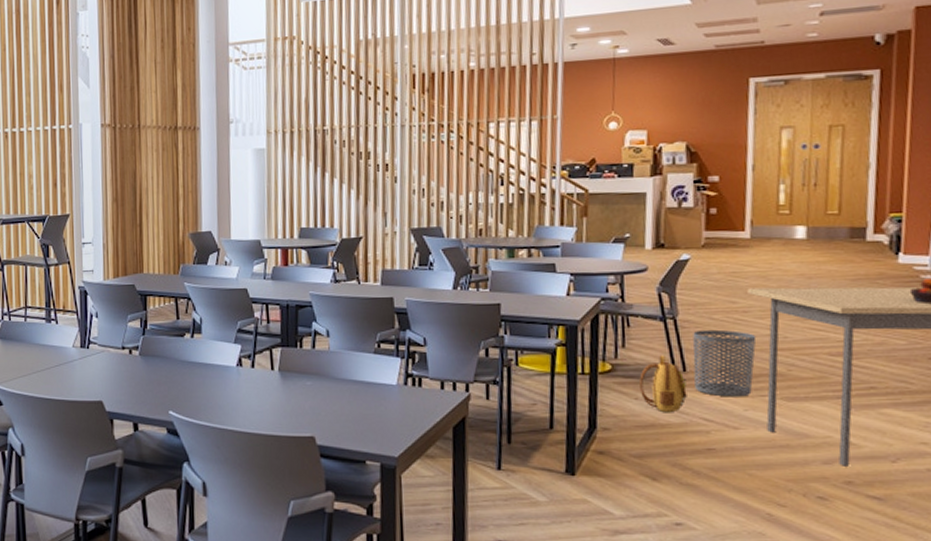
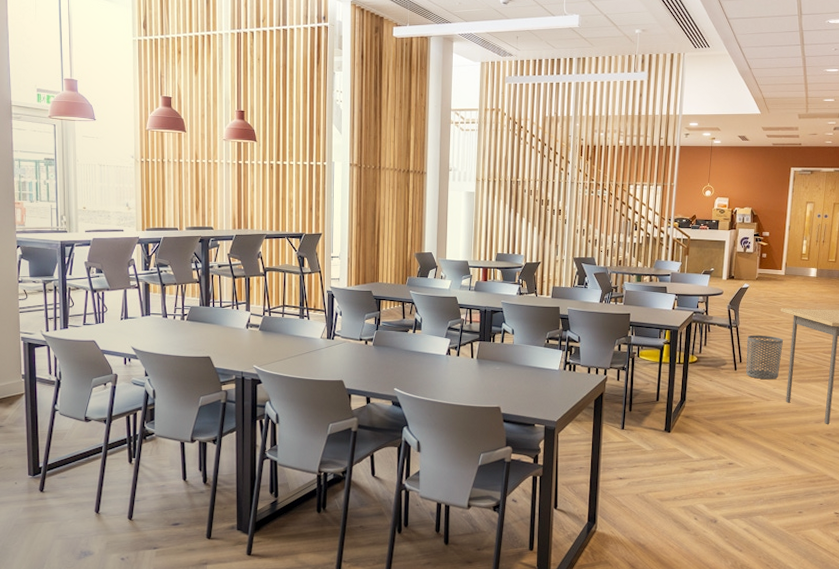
backpack: present [639,355,687,413] -> none [714,351,741,390]

